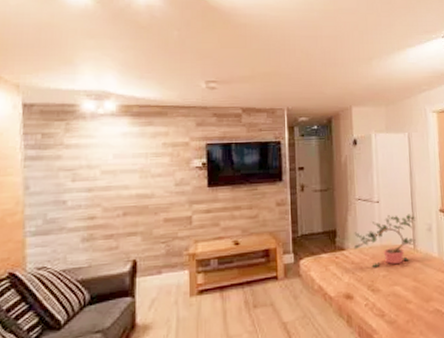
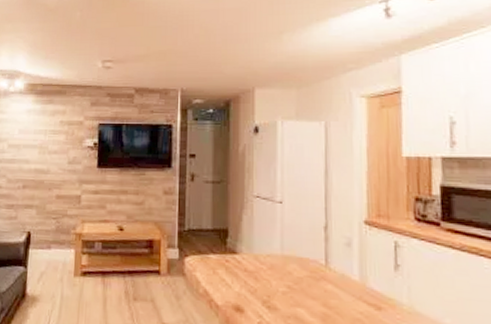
potted plant: present [353,214,416,267] -> none [247,220,331,281]

